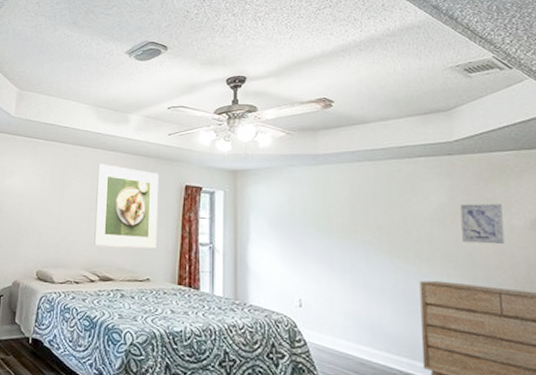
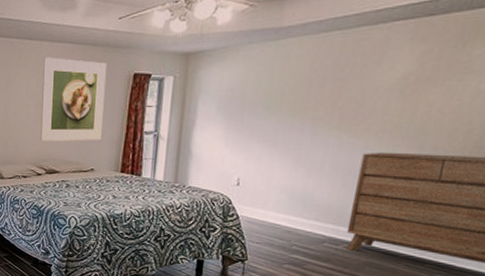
wall art: present [460,203,505,245] -> none [419,67,475,112]

